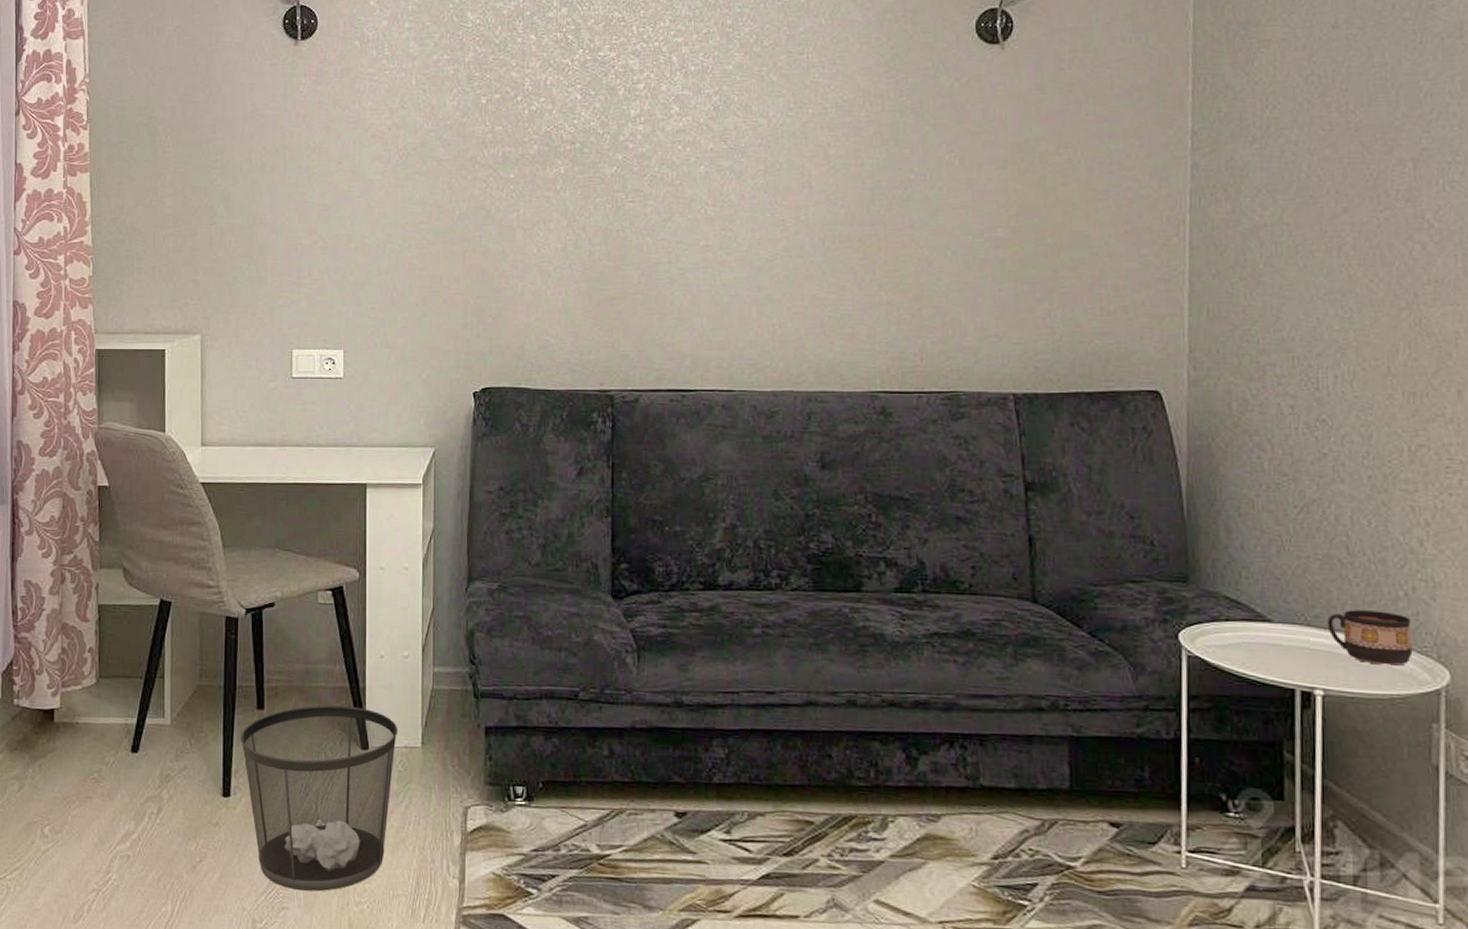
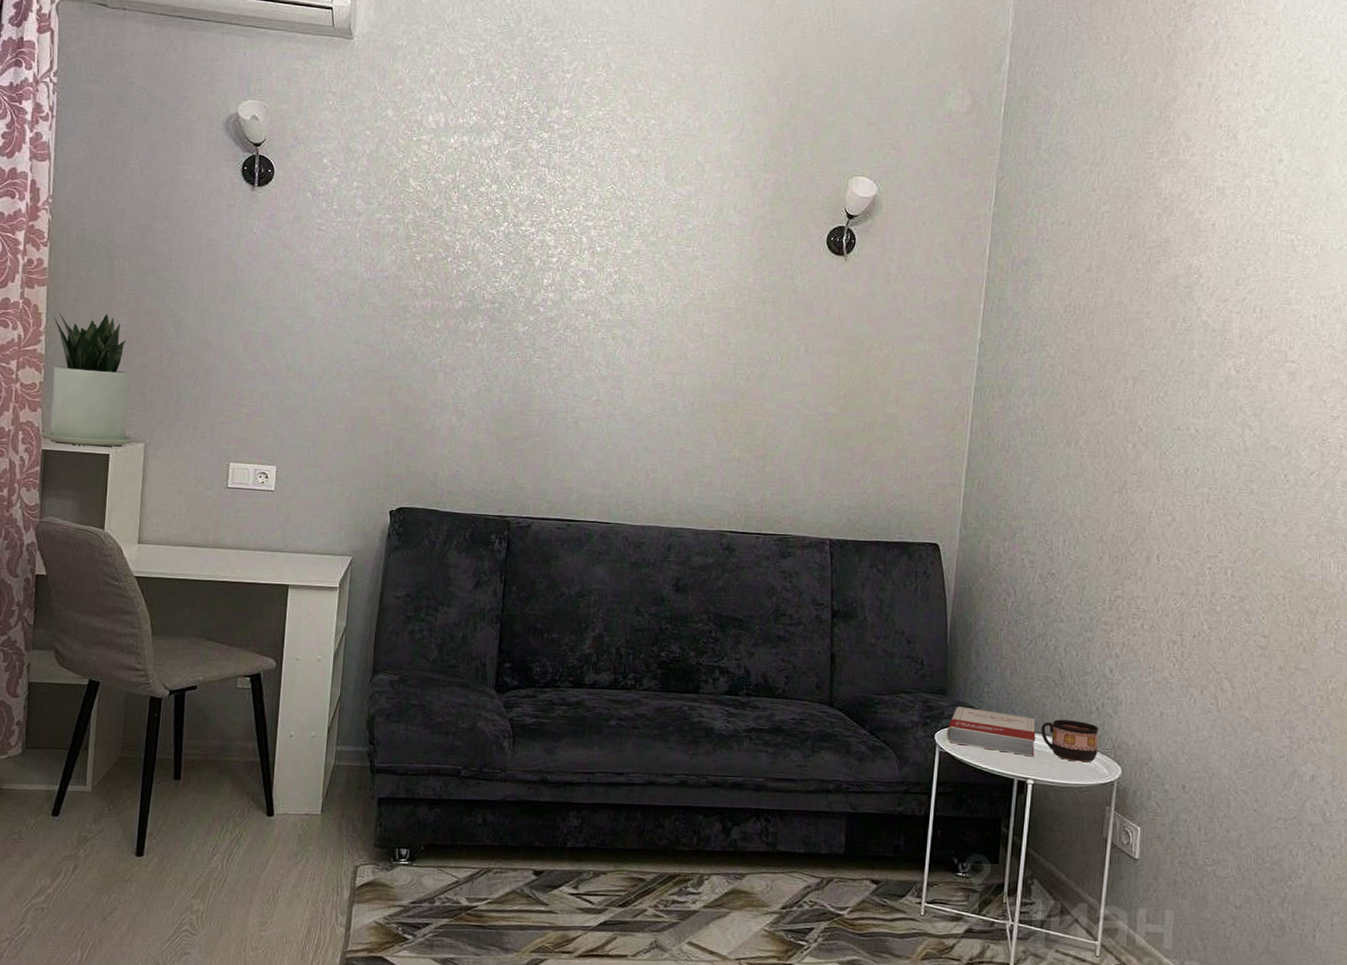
planter: none [93,196,190,342] -> present [40,312,135,447]
waste bin: present [240,705,398,892] -> none [156,776,302,939]
book: none [1194,597,1321,660] -> present [946,707,1036,757]

